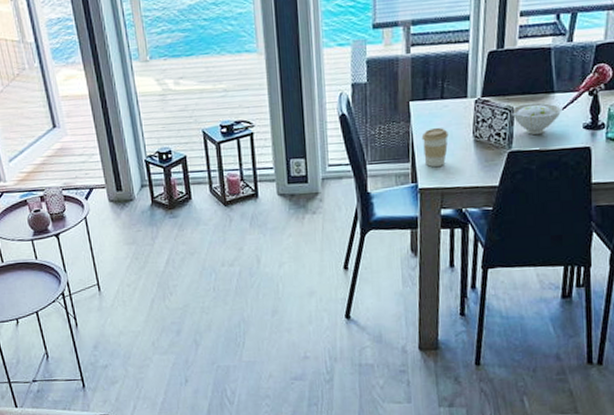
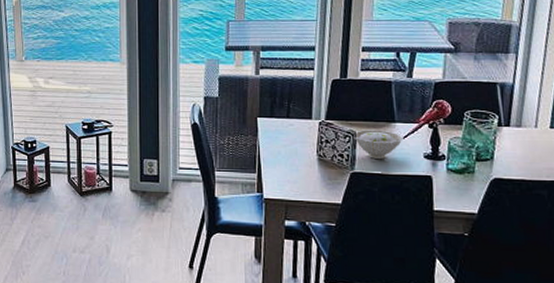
coffee cup: present [421,127,449,167] -> none [268,143,293,179]

